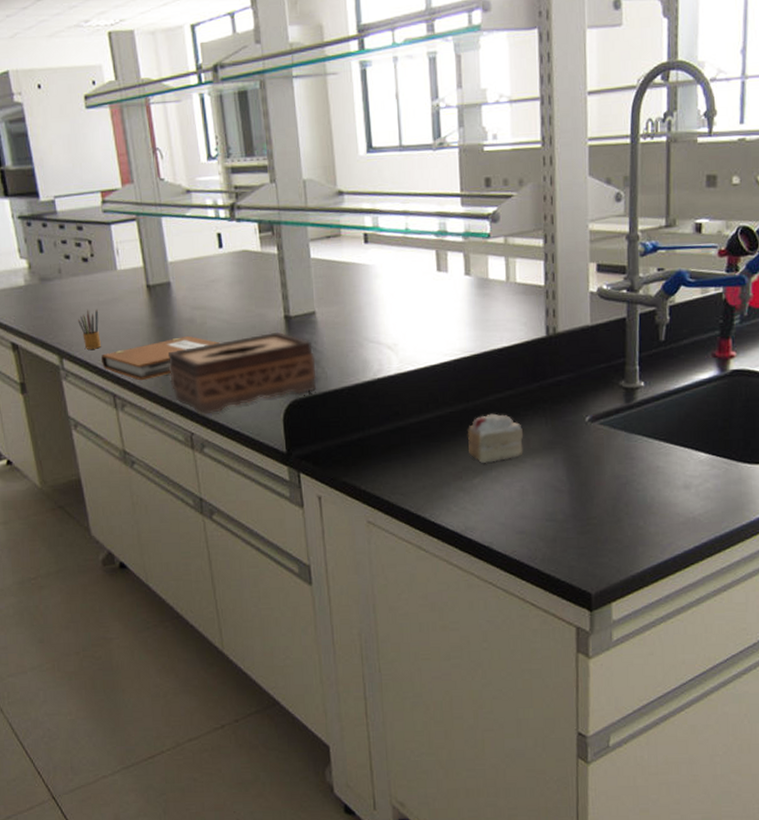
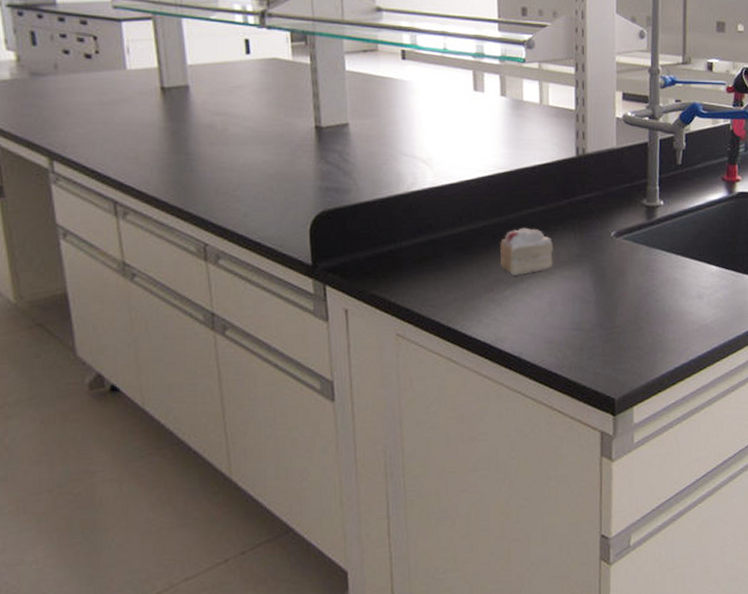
pencil box: present [78,308,101,350] -> none [75,108,102,152]
notebook: present [100,335,220,381] -> none [100,141,243,188]
tissue box: present [169,331,317,416] -> none [183,141,347,226]

